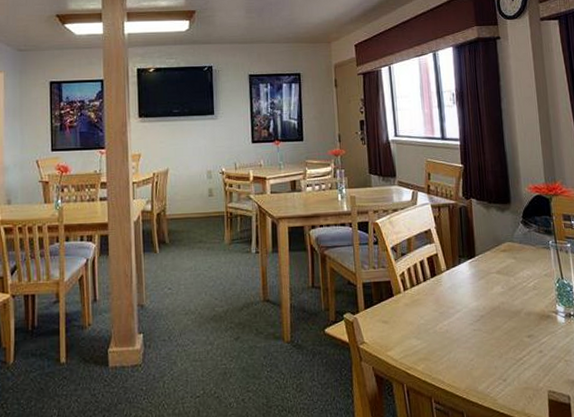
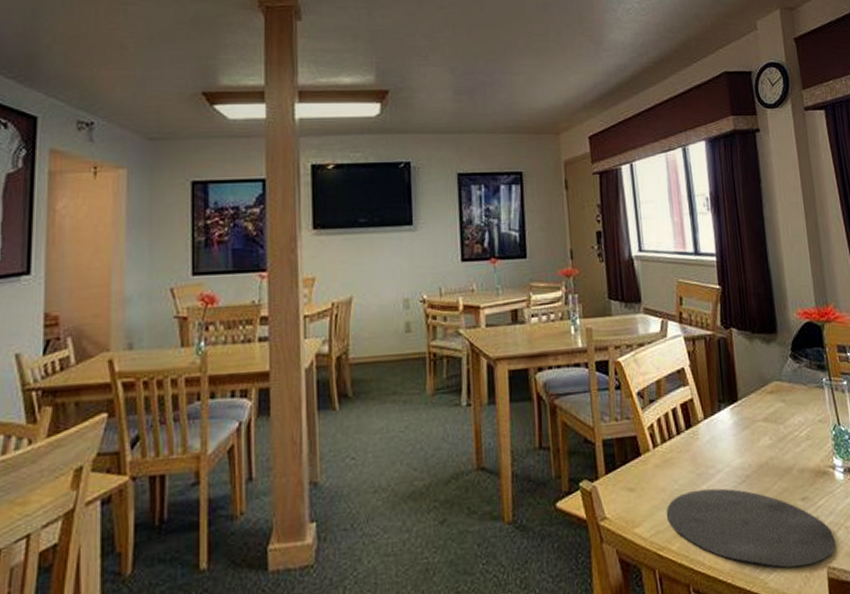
plate: none [414,324,556,390] -> present [667,488,836,568]

